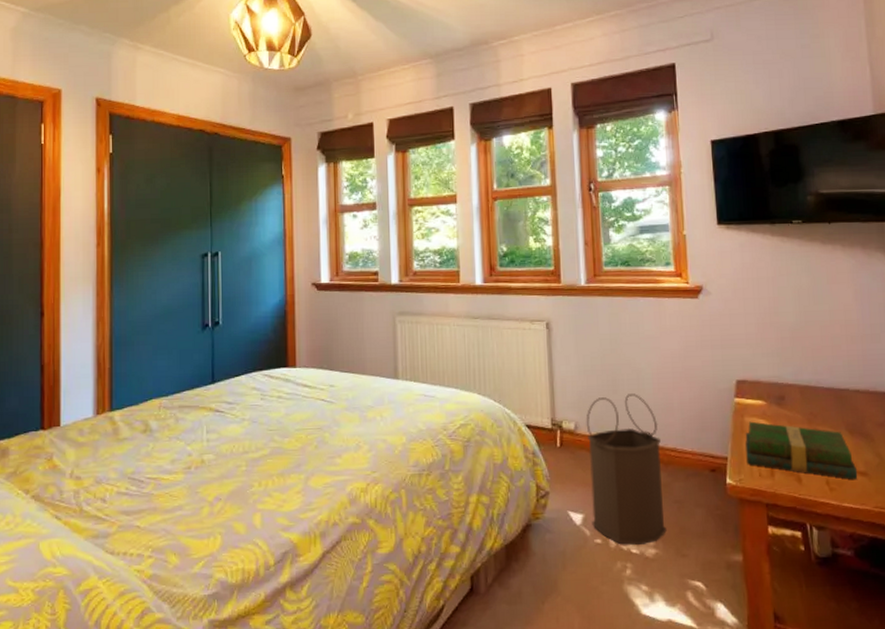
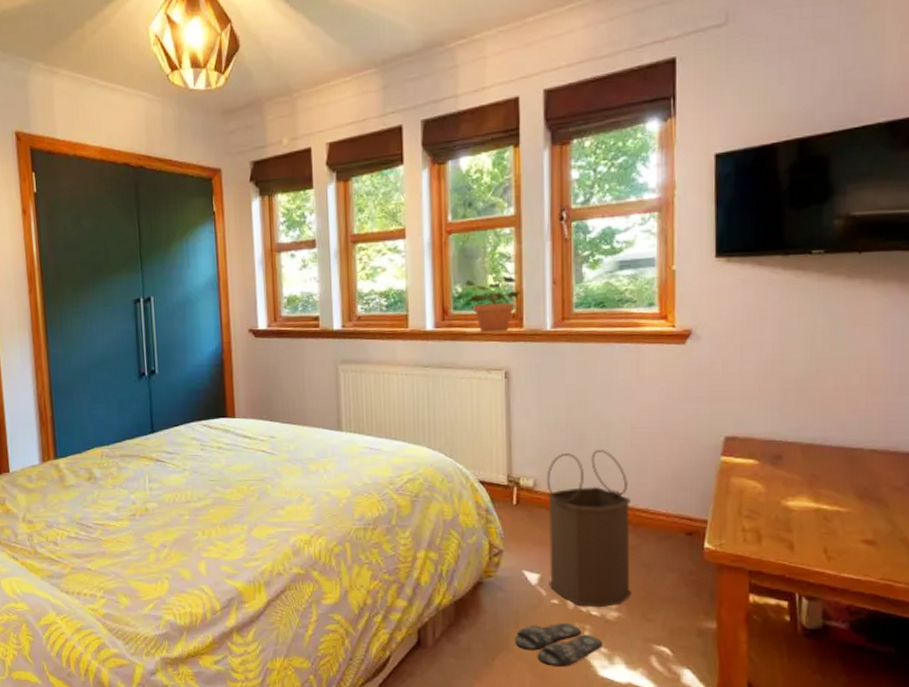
potted plant: none [505,237,558,288] -> present [460,276,520,334]
slippers: none [563,561,643,607] -> present [515,622,602,666]
book: present [745,421,858,479] -> none [730,482,864,548]

